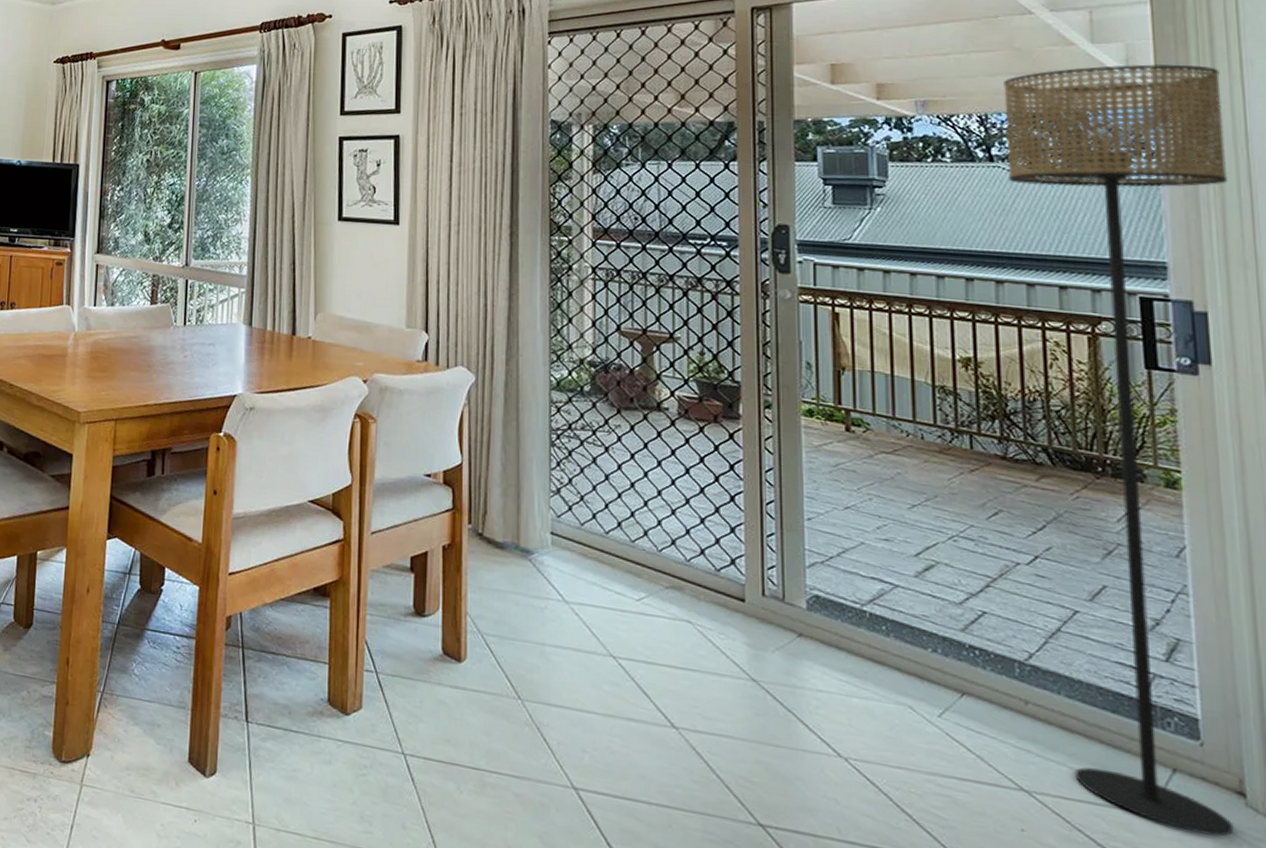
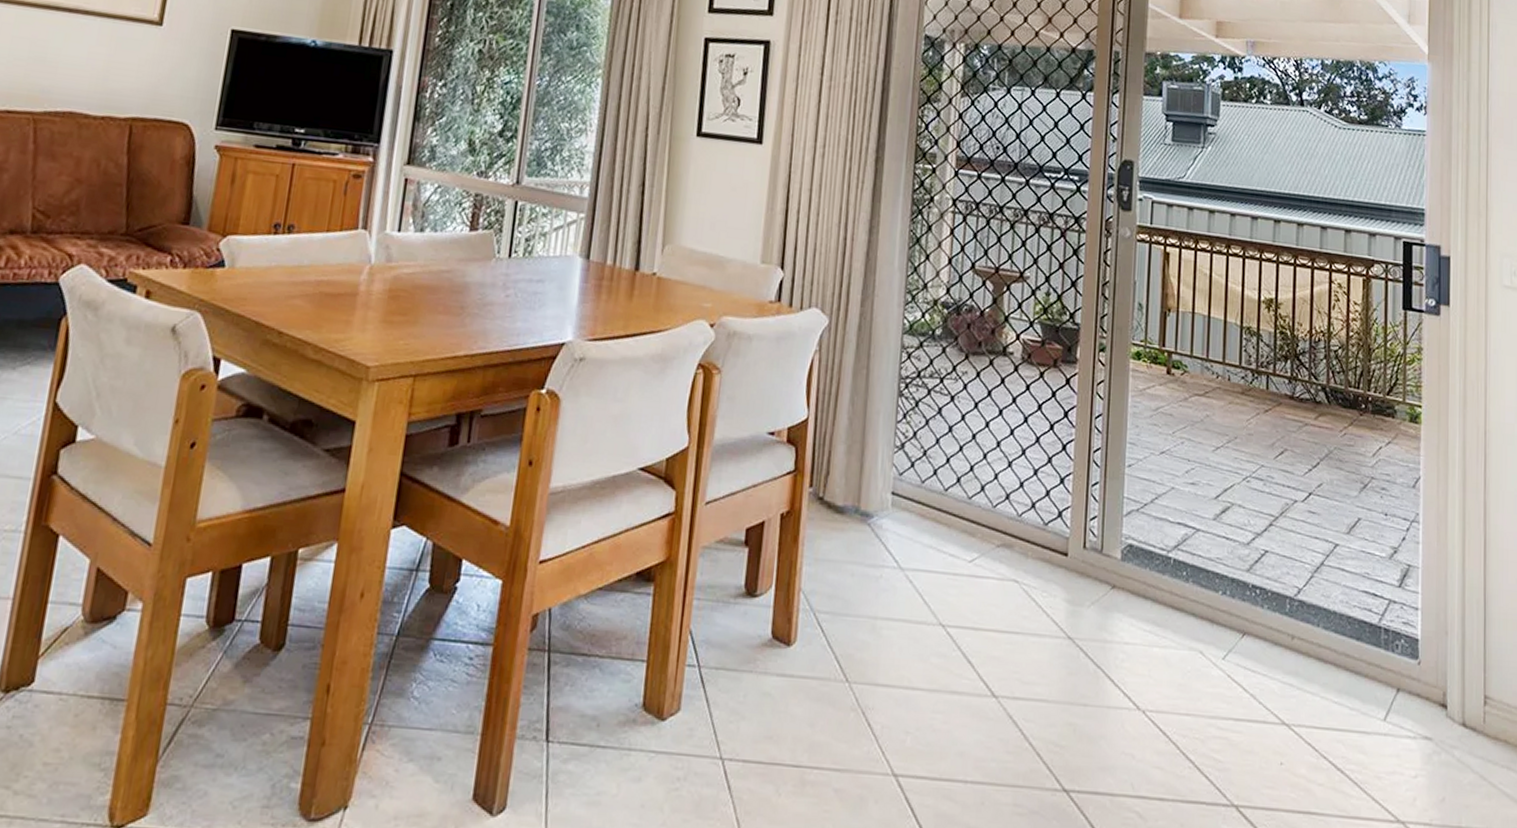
floor lamp: present [1003,63,1234,837] -> none [1313,19,1473,748]

